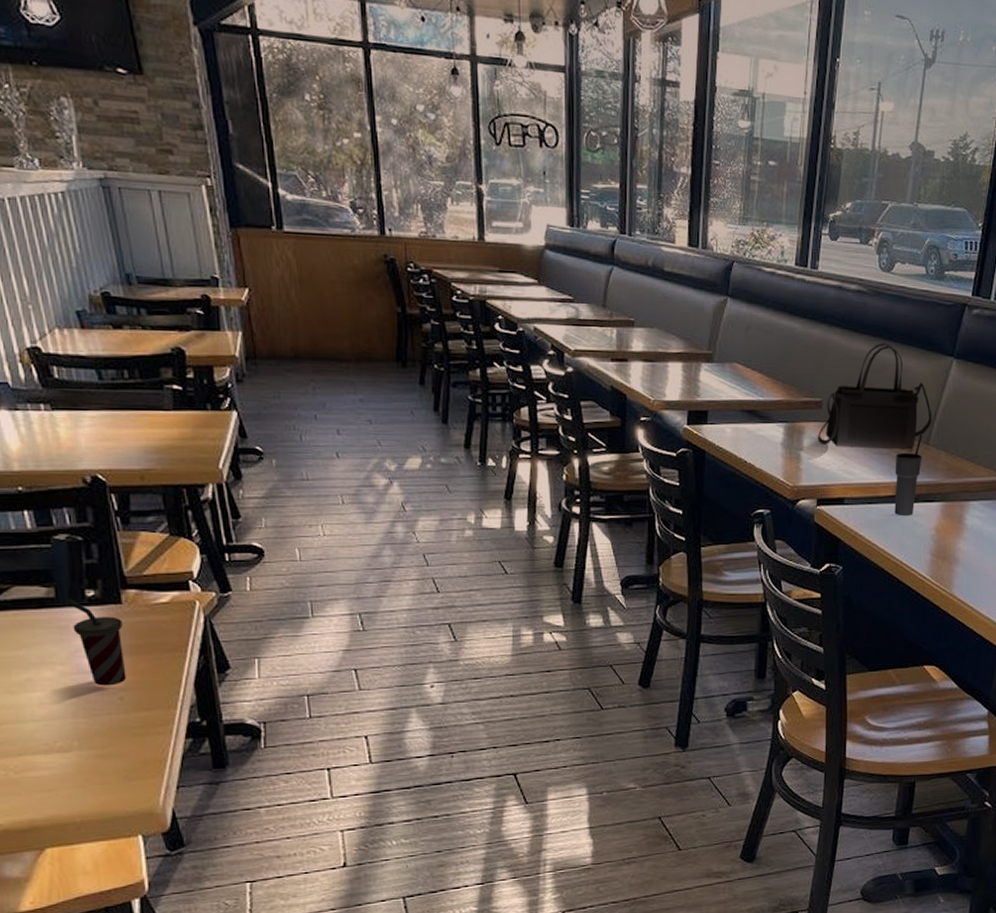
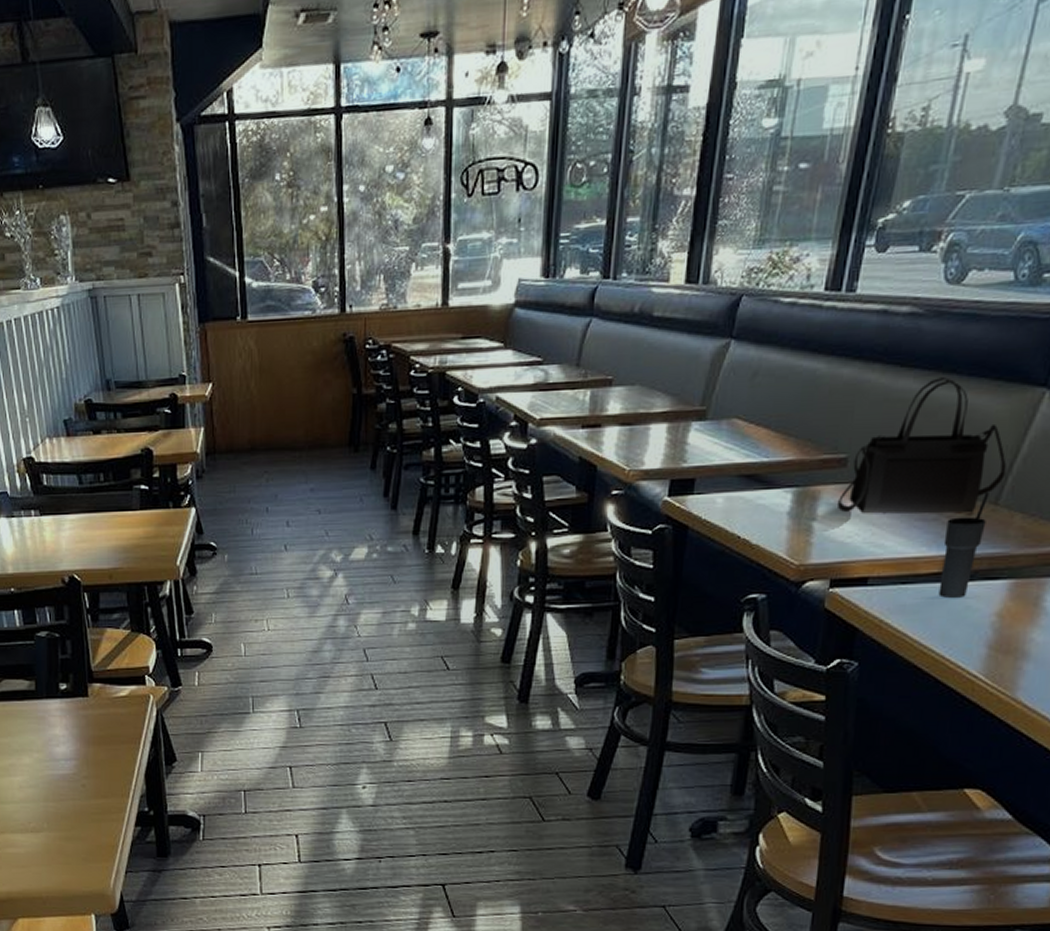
beverage cup: present [66,599,127,686] -> none [44,692,89,774]

